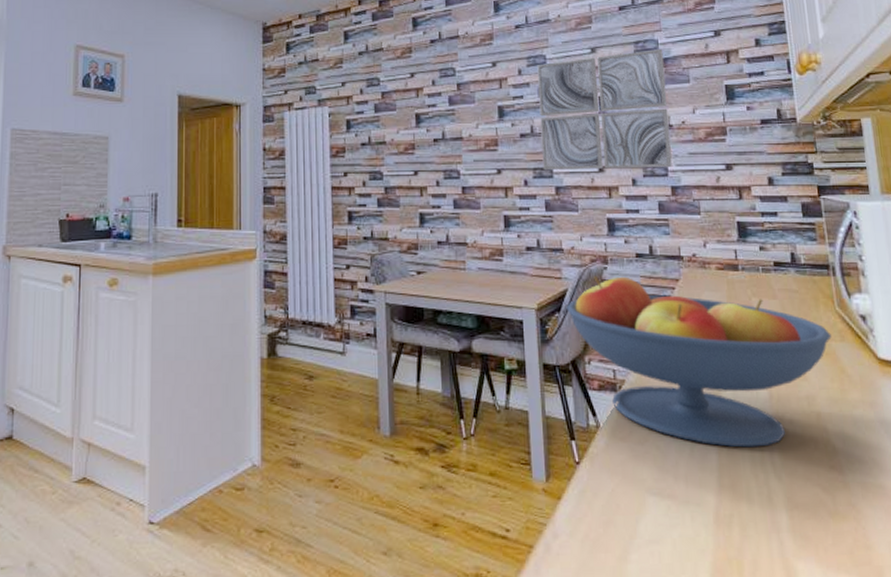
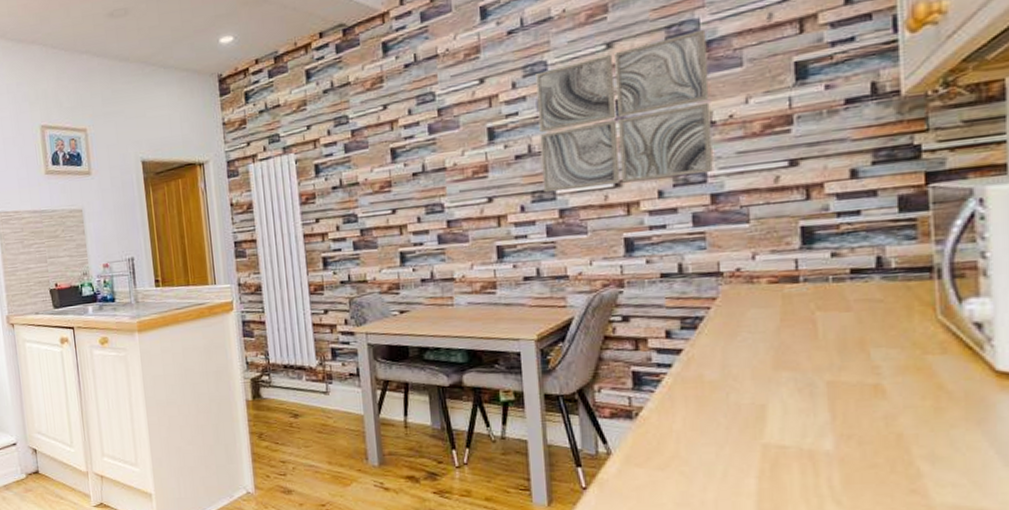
fruit bowl: present [566,275,832,448] -> none [571,299,928,472]

